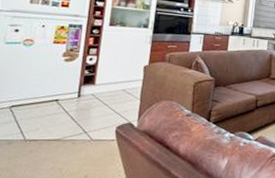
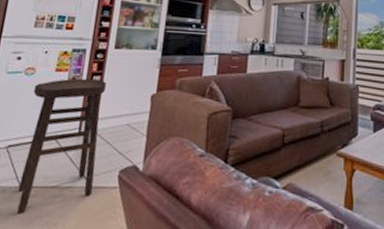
stool: none [24,50,102,162] -> present [17,78,106,214]

